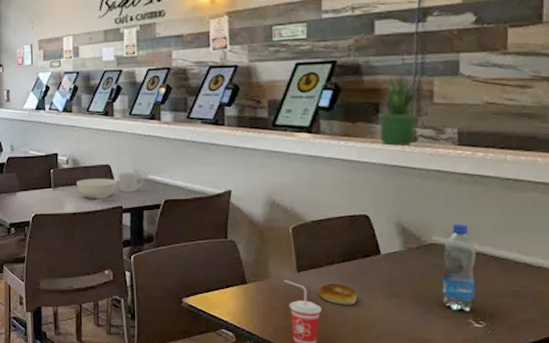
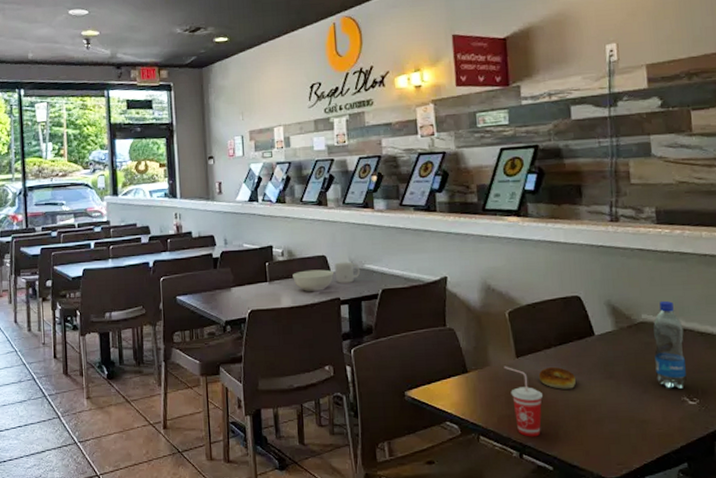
planter: present [377,75,421,146] -> none [580,157,619,227]

